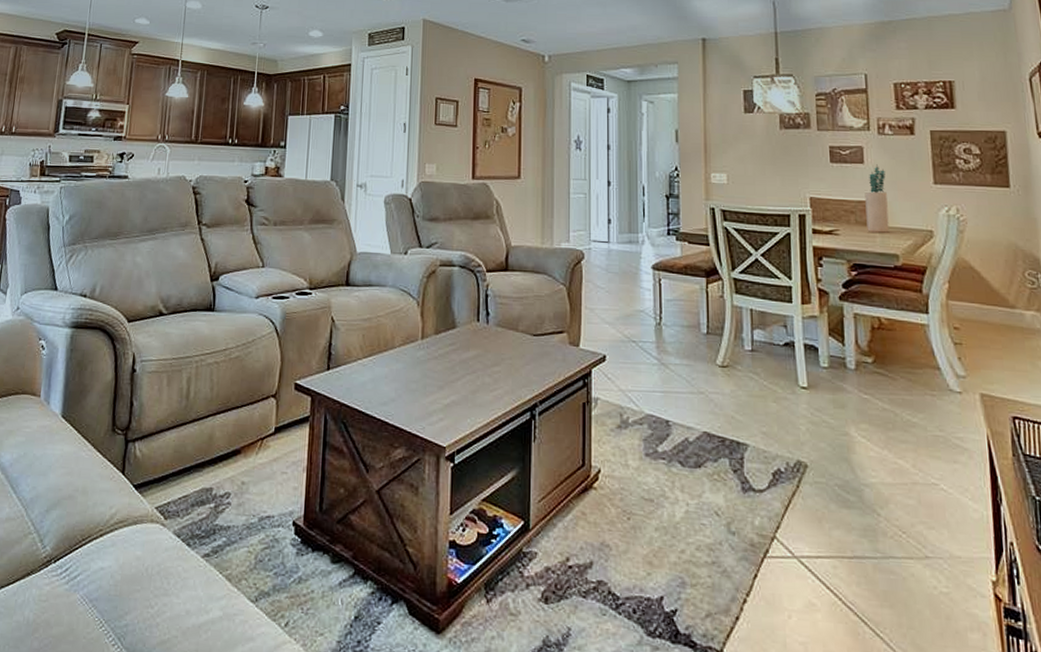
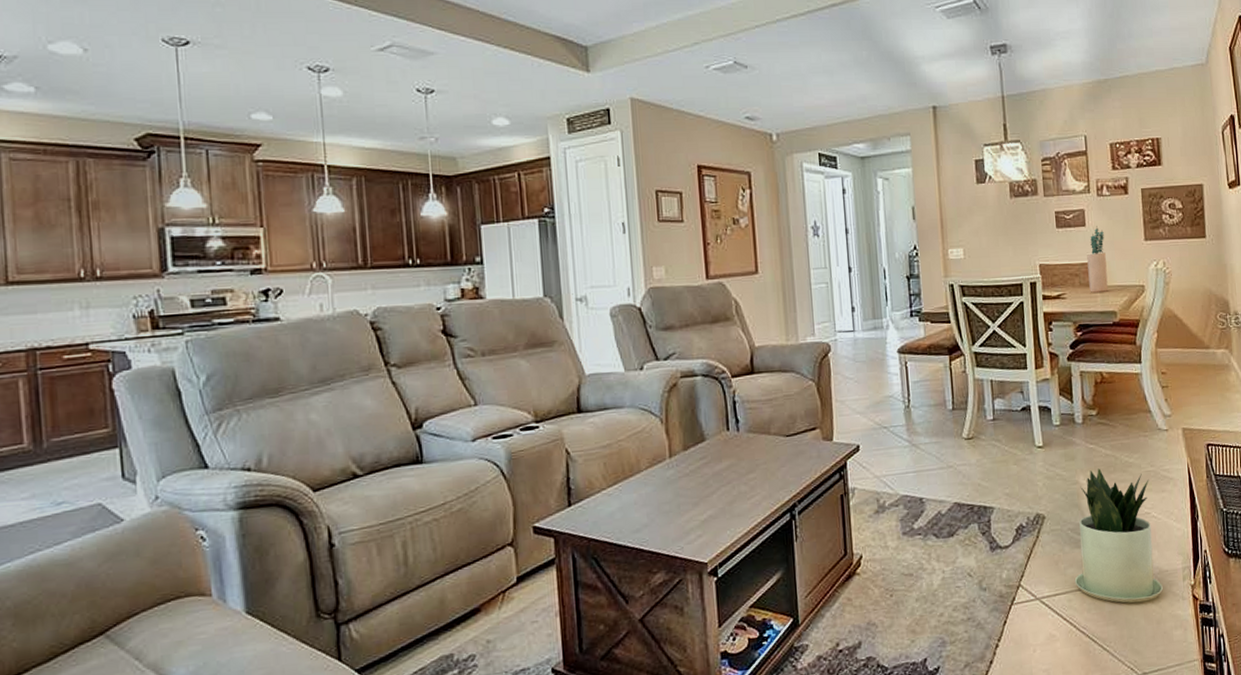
planter: none [841,422,956,589] -> present [1074,468,1164,603]

